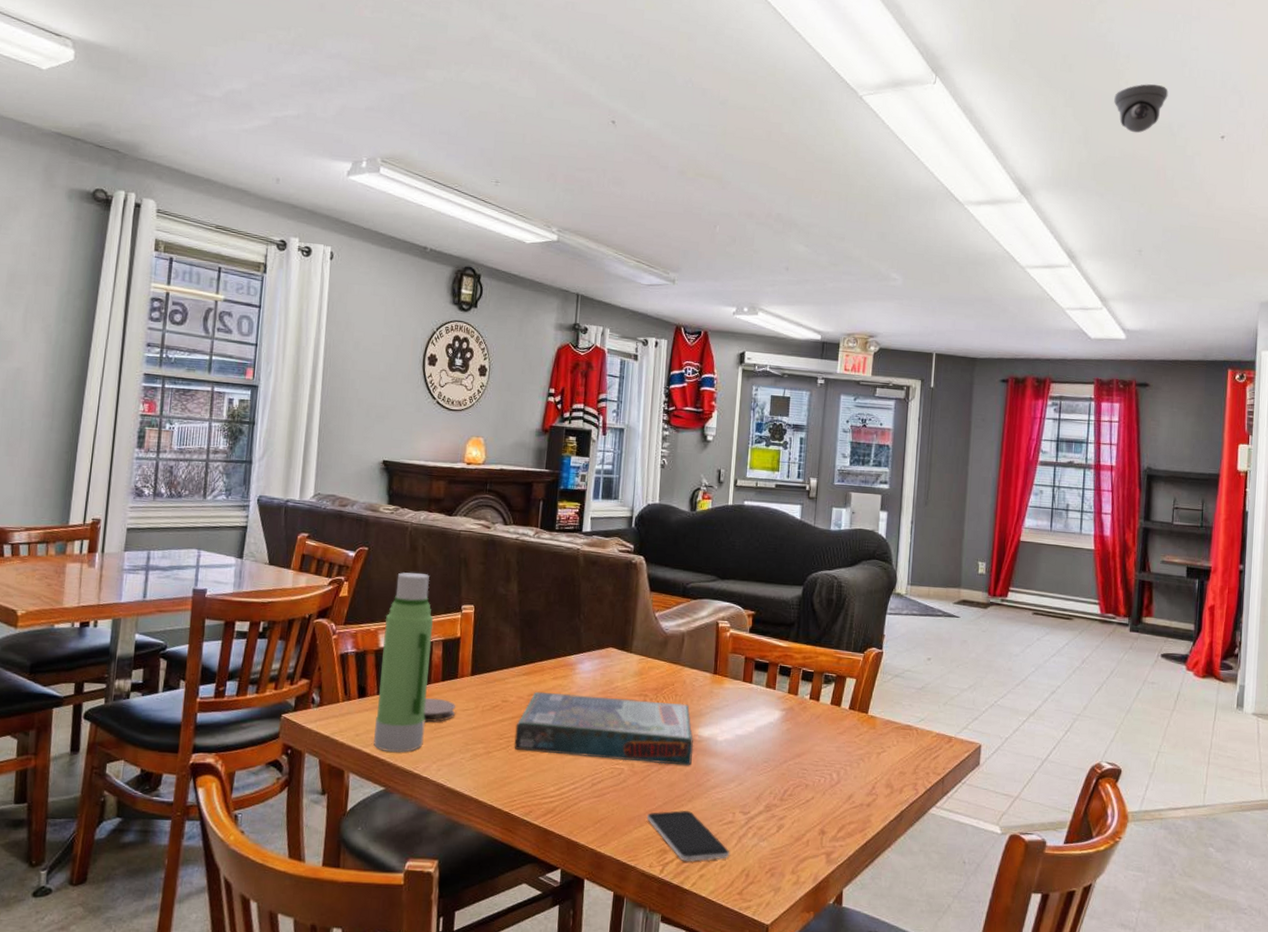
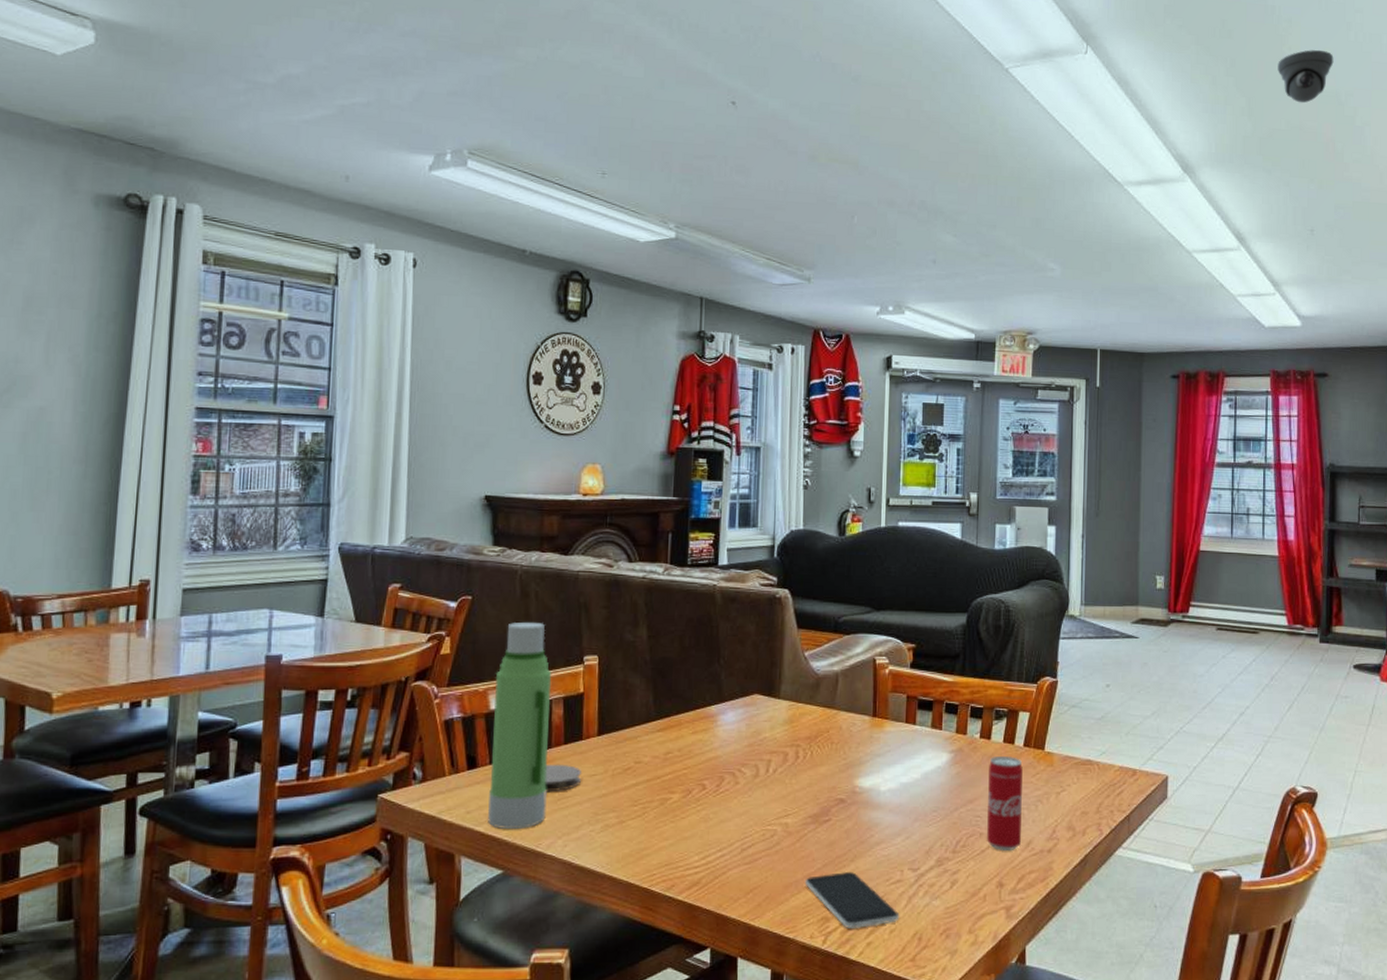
board game: present [514,691,694,766] -> none [651,749,854,822]
beverage can: none [812,717,847,802] -> present [987,757,1023,850]

